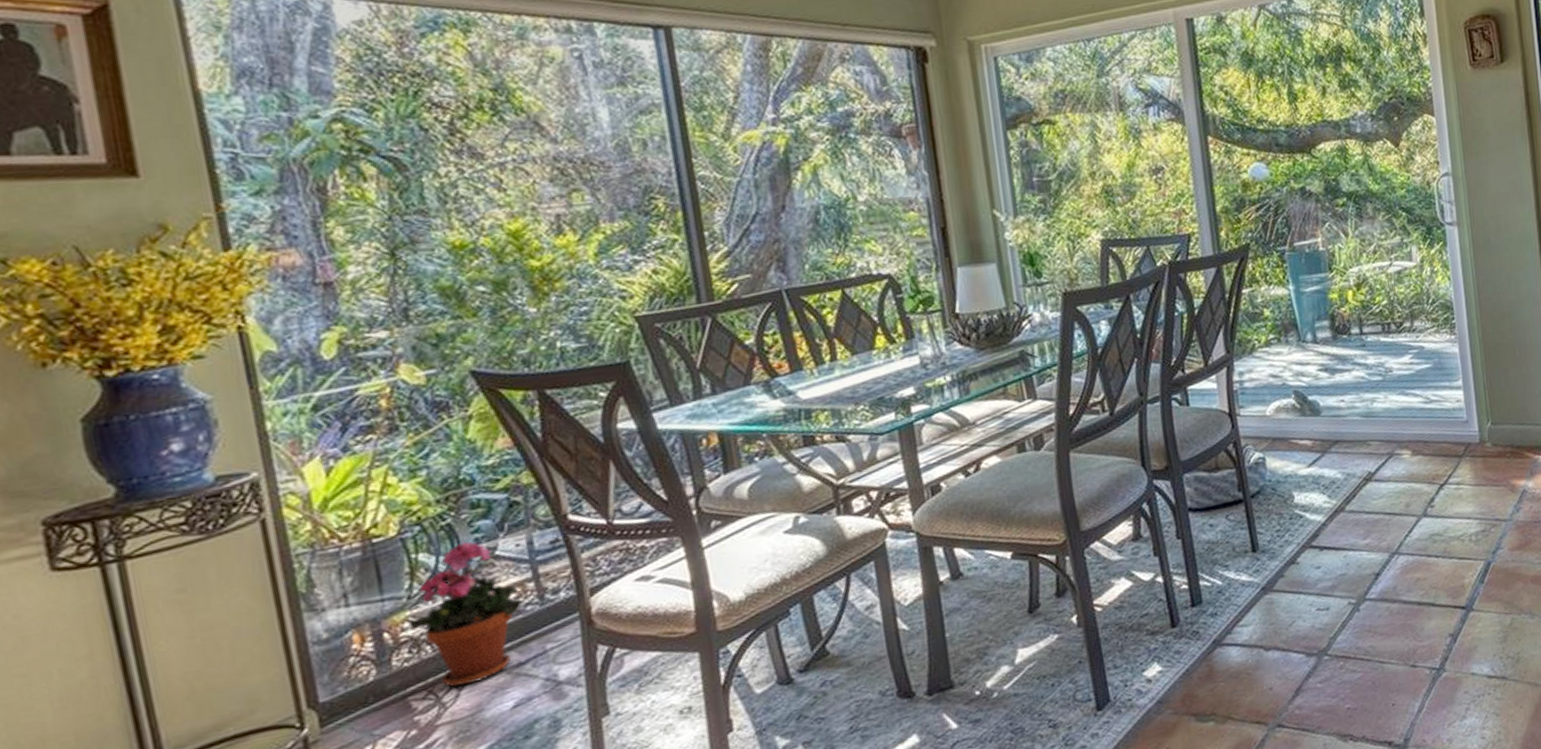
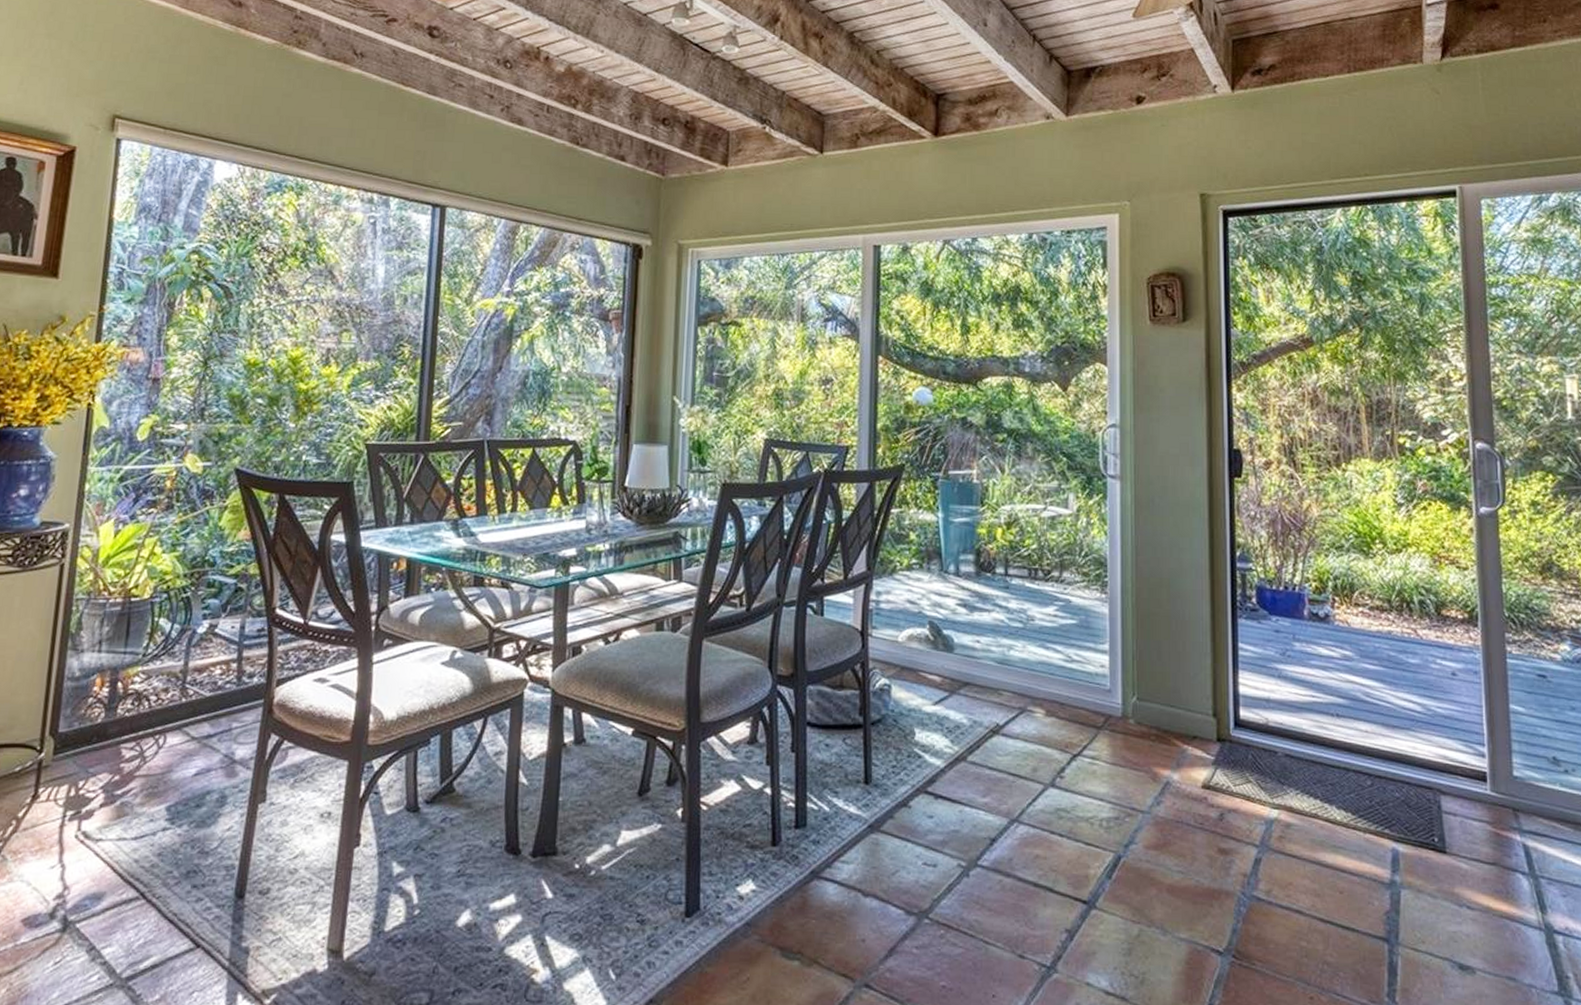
potted plant: present [407,541,522,687] -> none [137,615,224,745]

